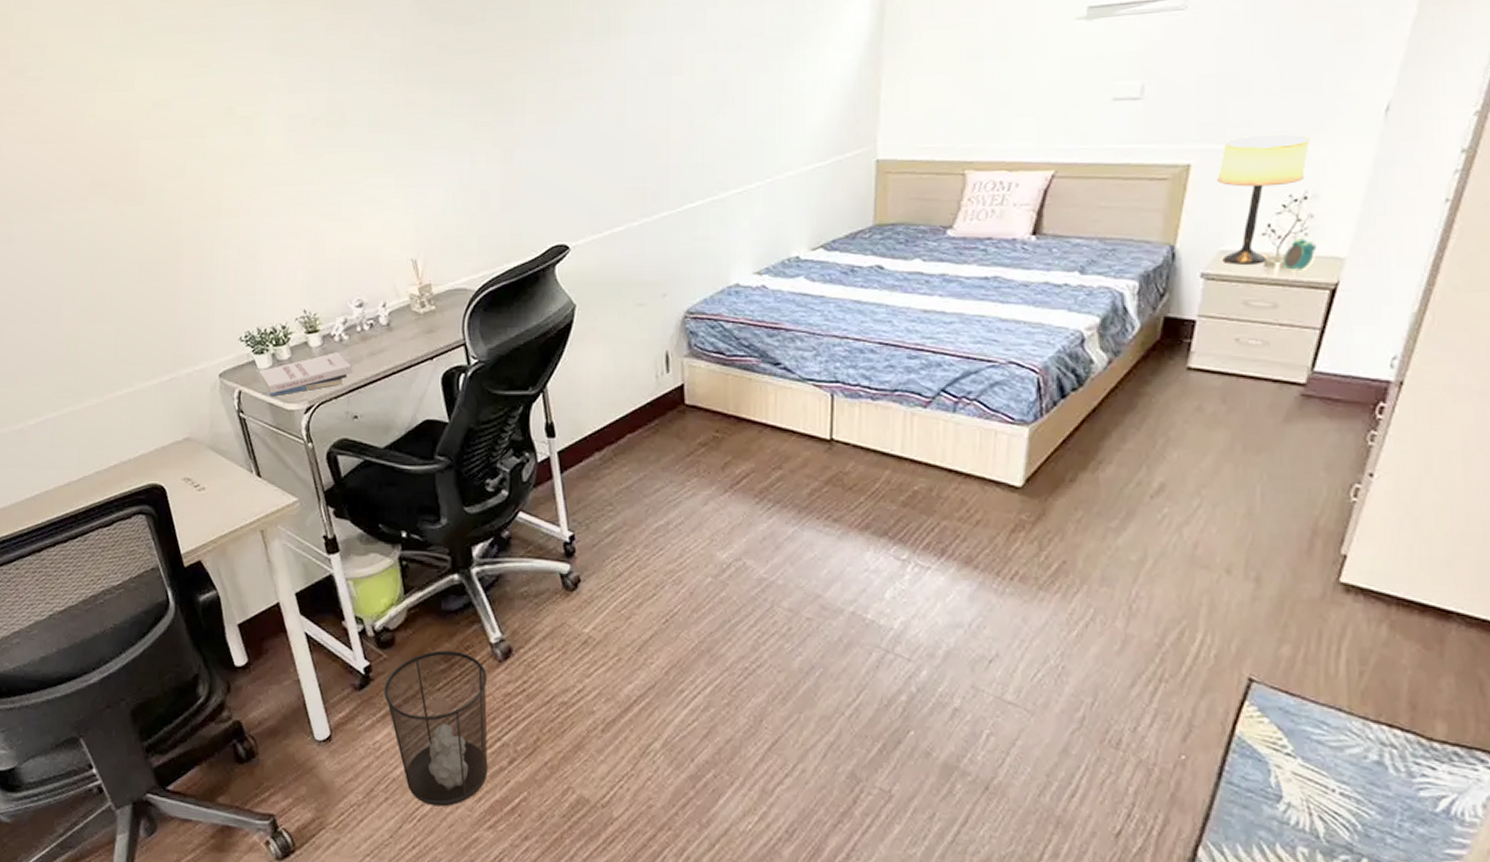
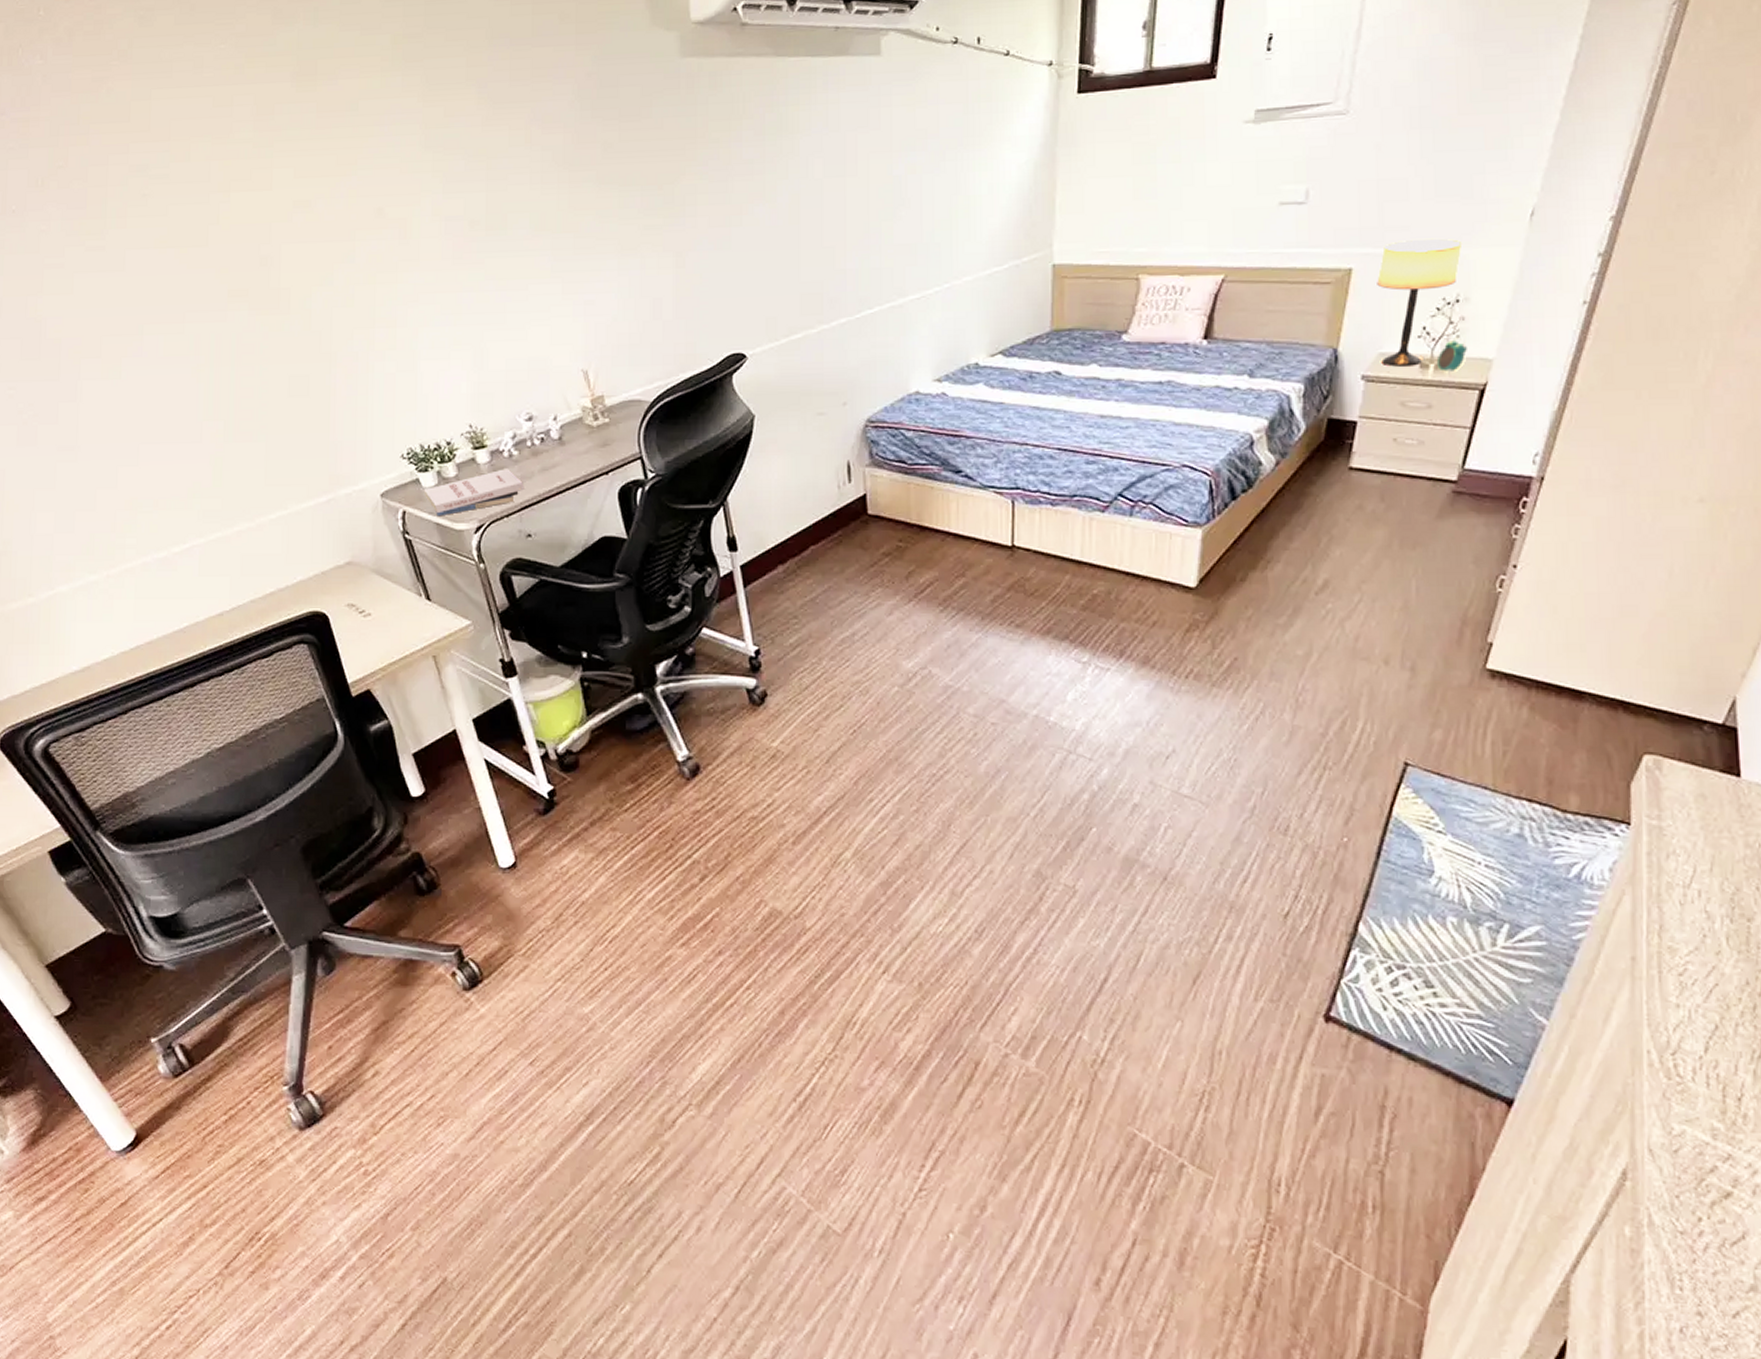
waste bin: present [383,650,488,807] -> none [569,771,679,927]

